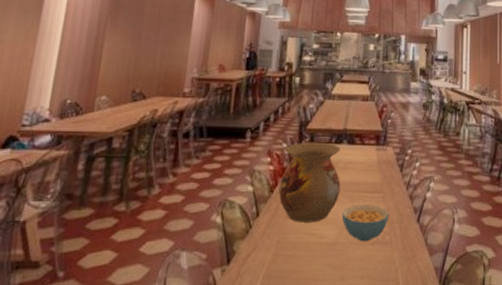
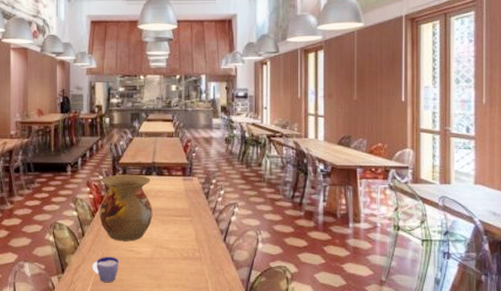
cup: none [264,242,297,276] -> present [92,257,119,283]
cereal bowl: present [341,205,389,242] -> none [155,227,198,258]

